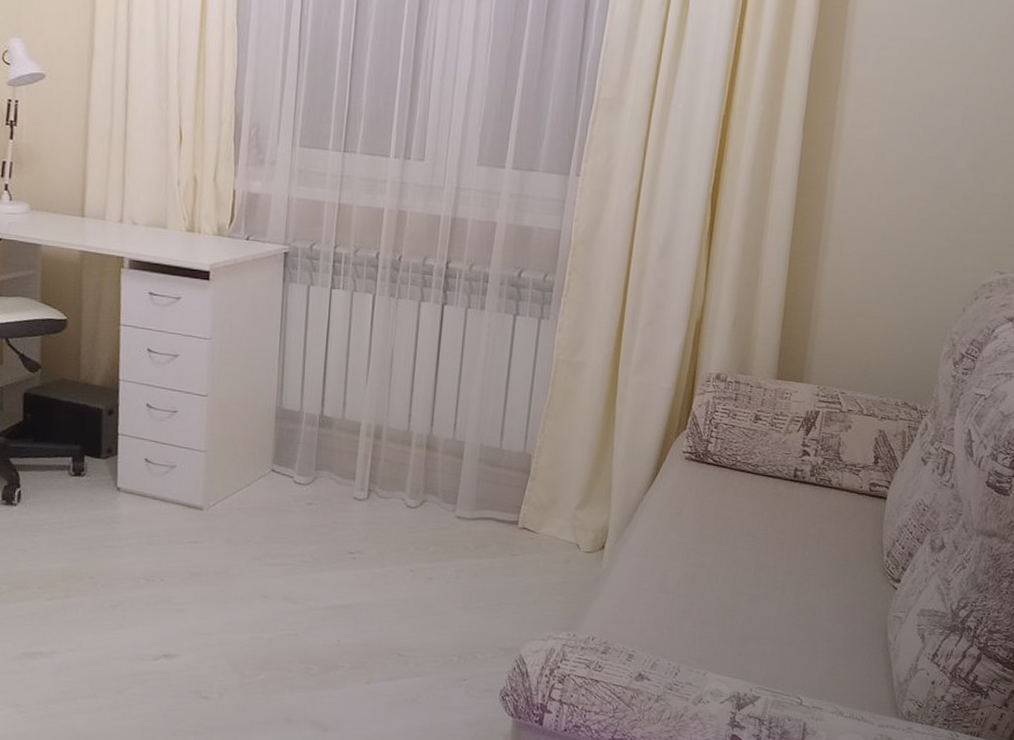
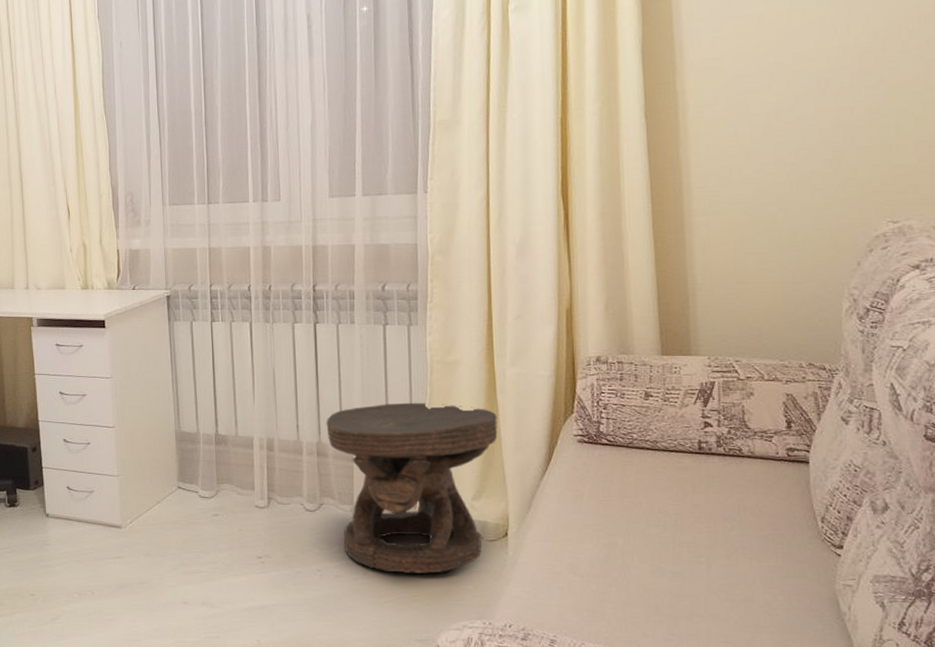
carved stool: none [440,400,613,581] -> present [326,402,498,573]

